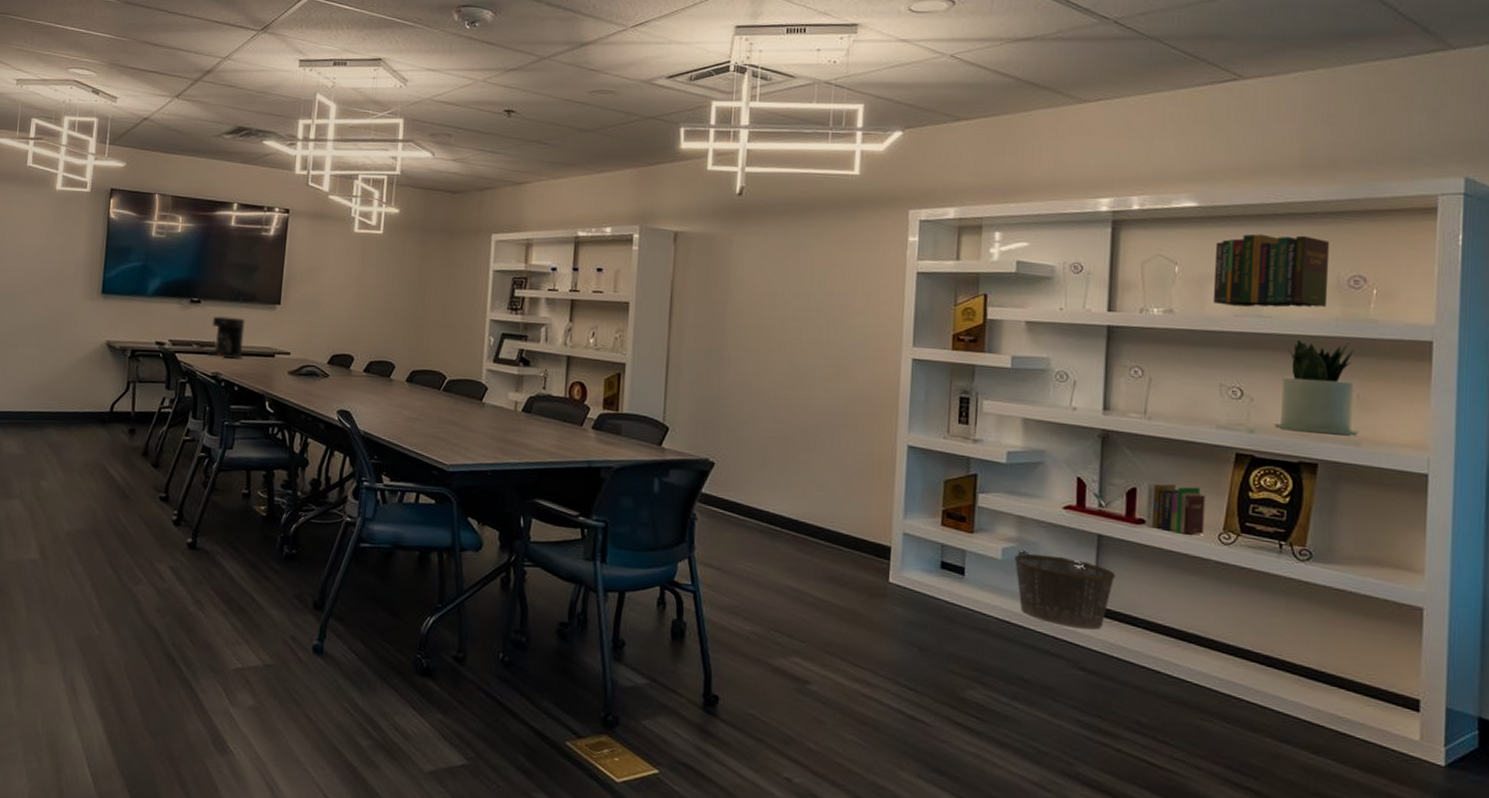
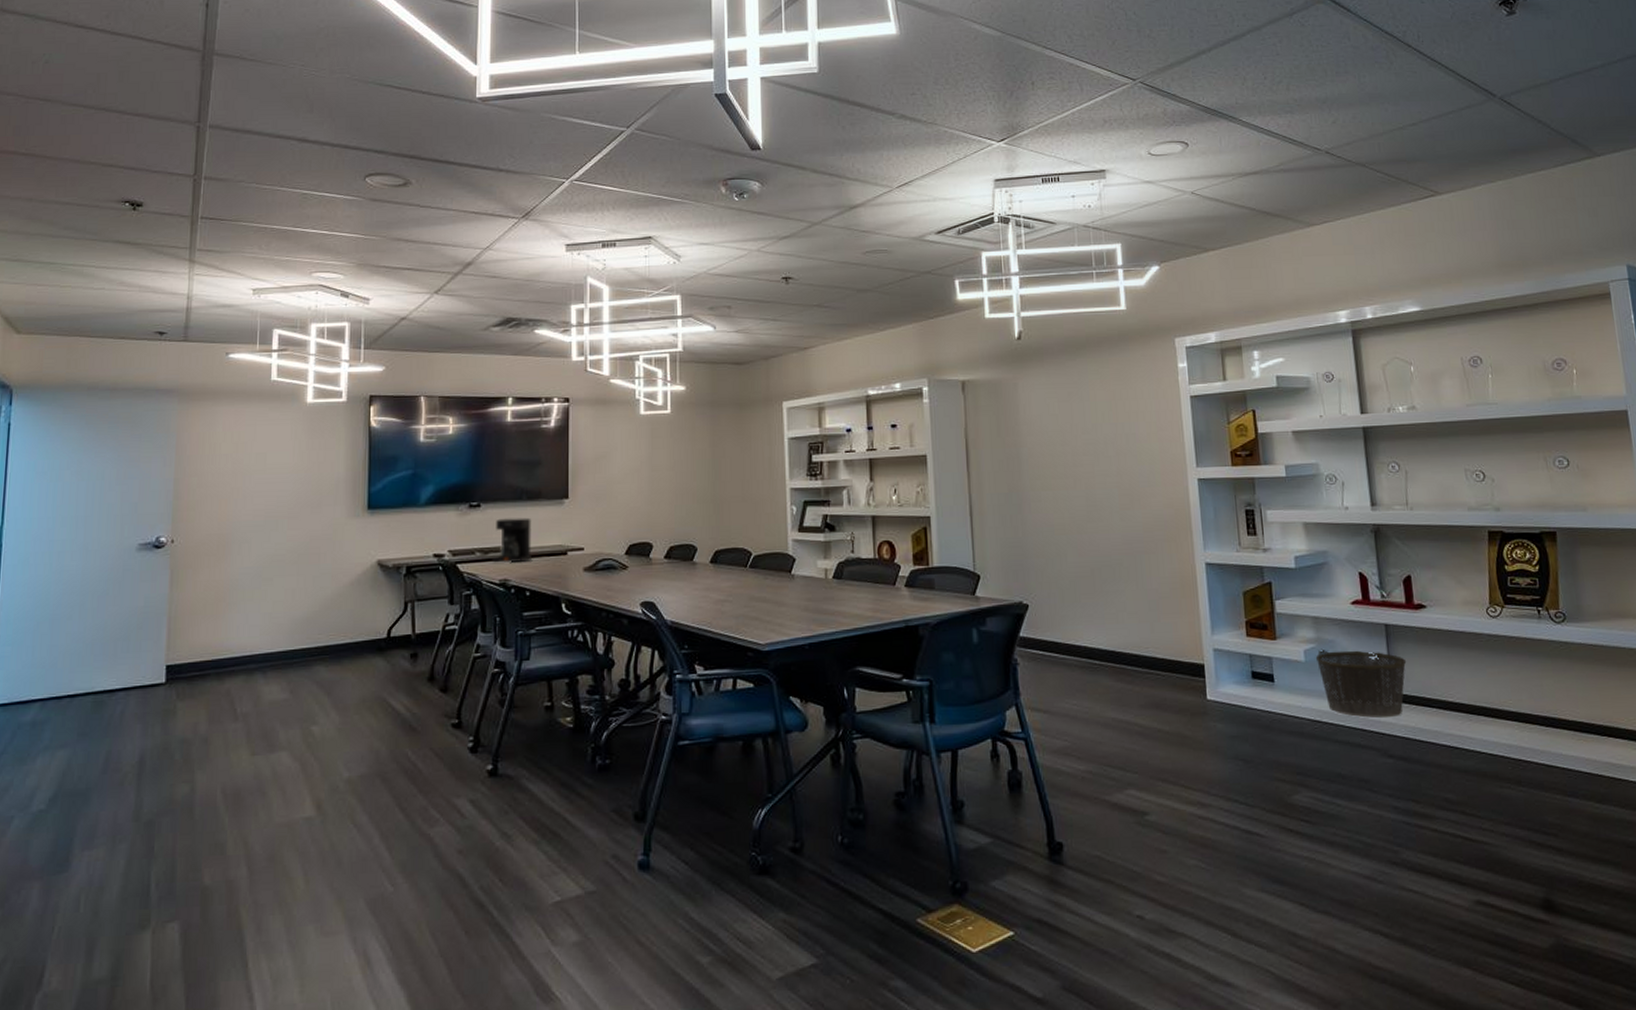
books: present [1145,483,1206,535] -> none [1419,567,1474,613]
books: present [1212,234,1330,308] -> none [1440,327,1540,397]
planter: present [1273,340,1360,437] -> none [1513,419,1584,506]

